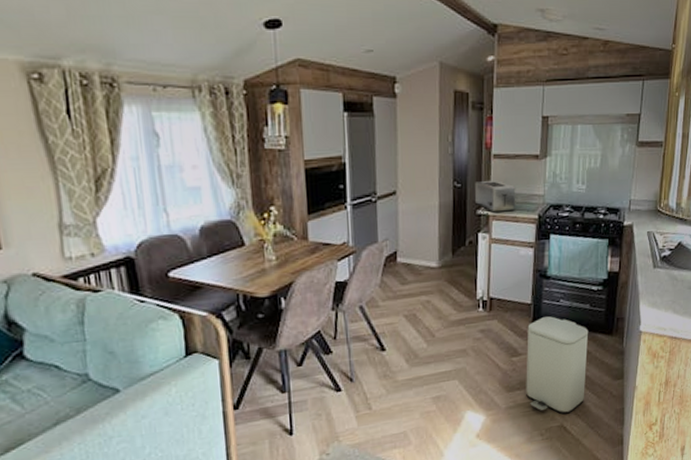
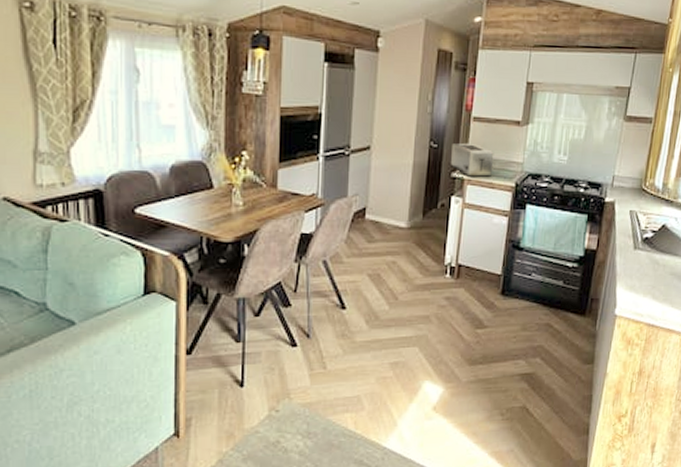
pedal bin: present [526,316,589,415] -> none [488,290,560,395]

